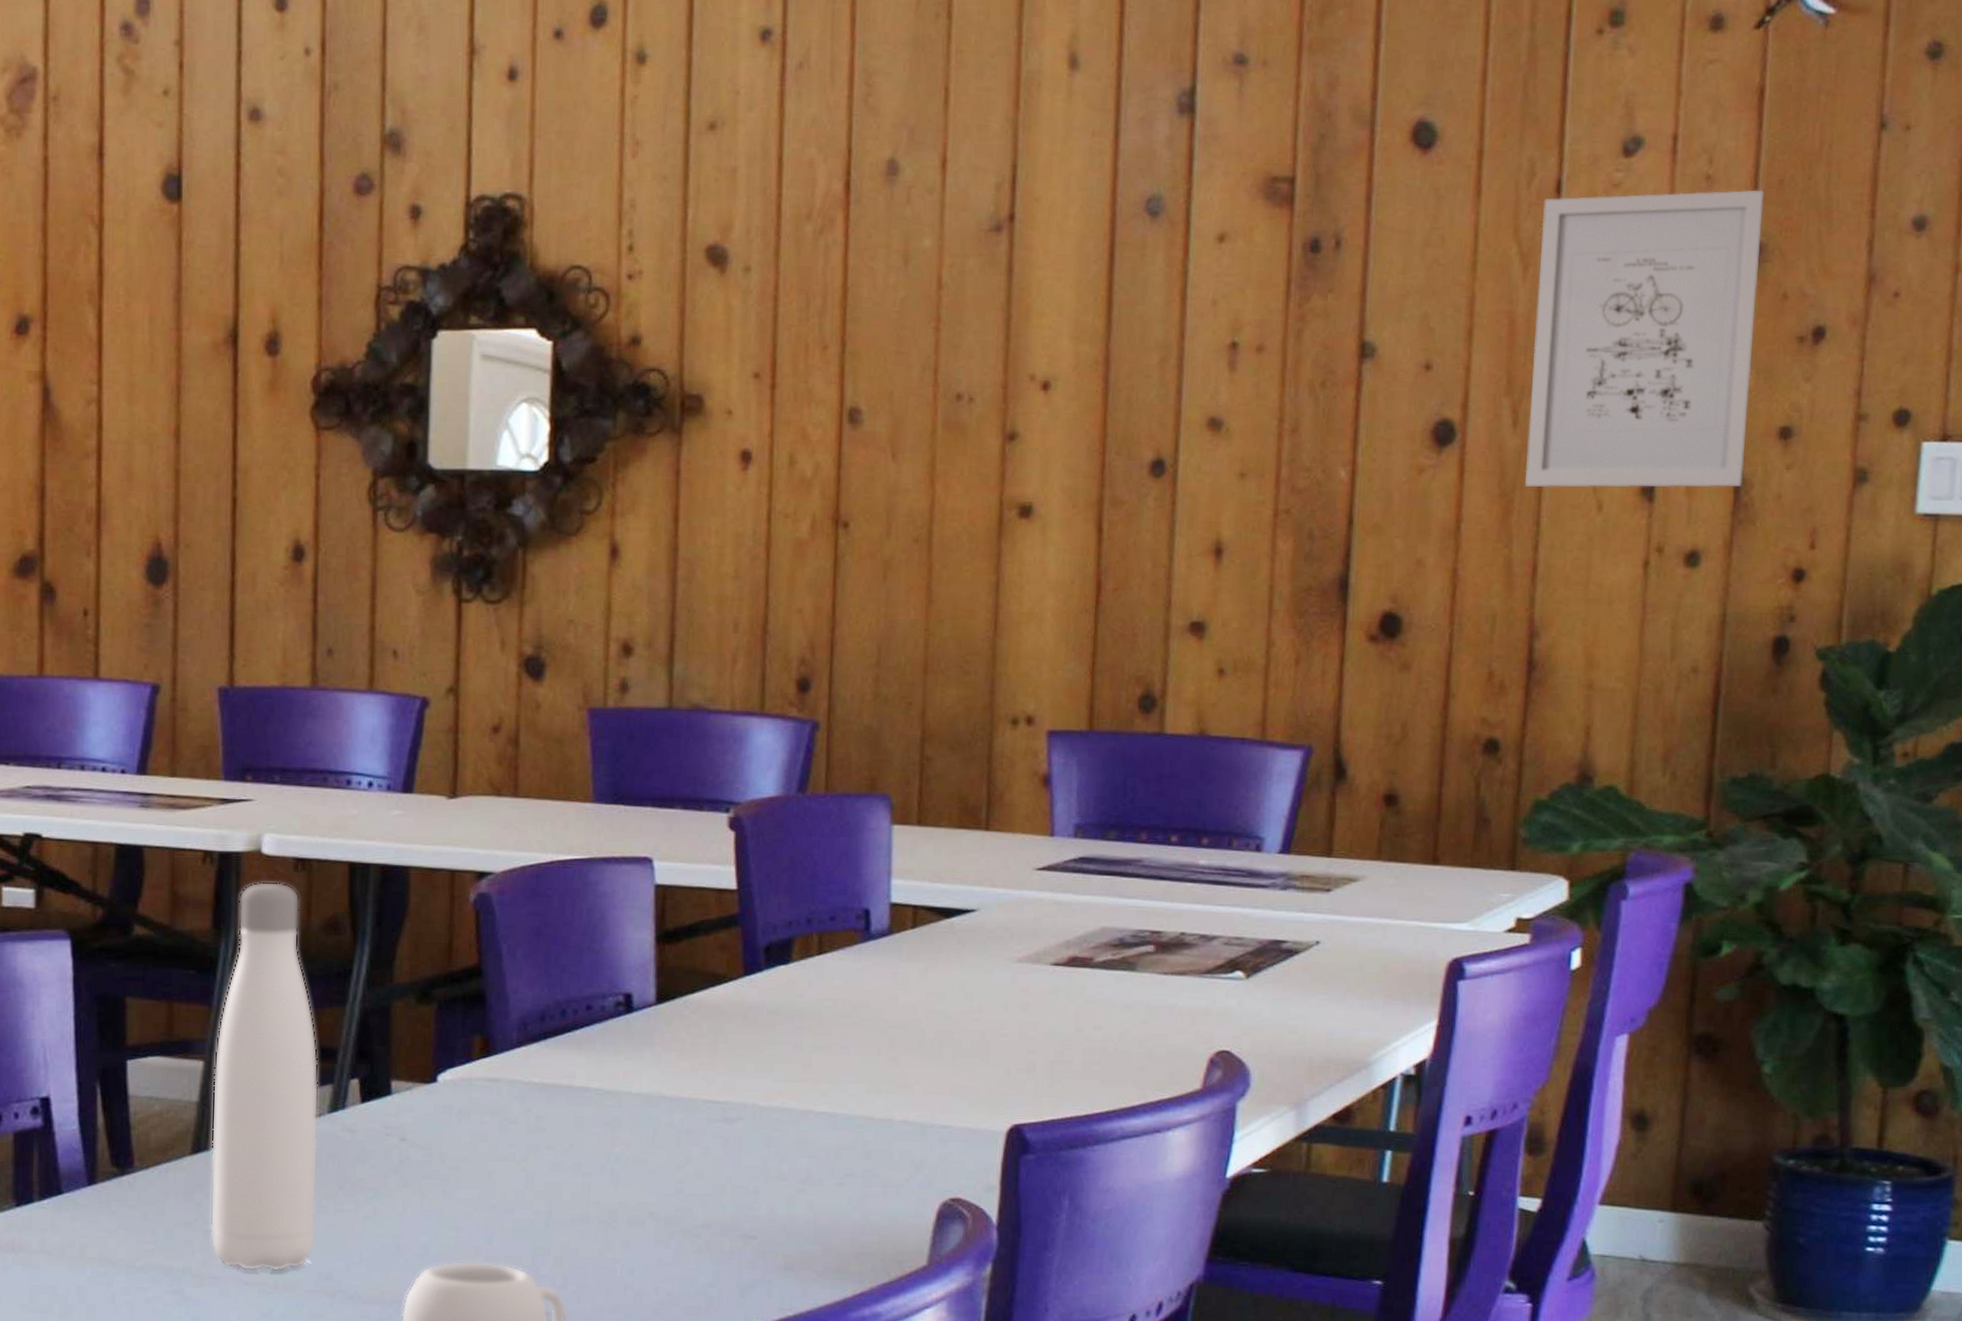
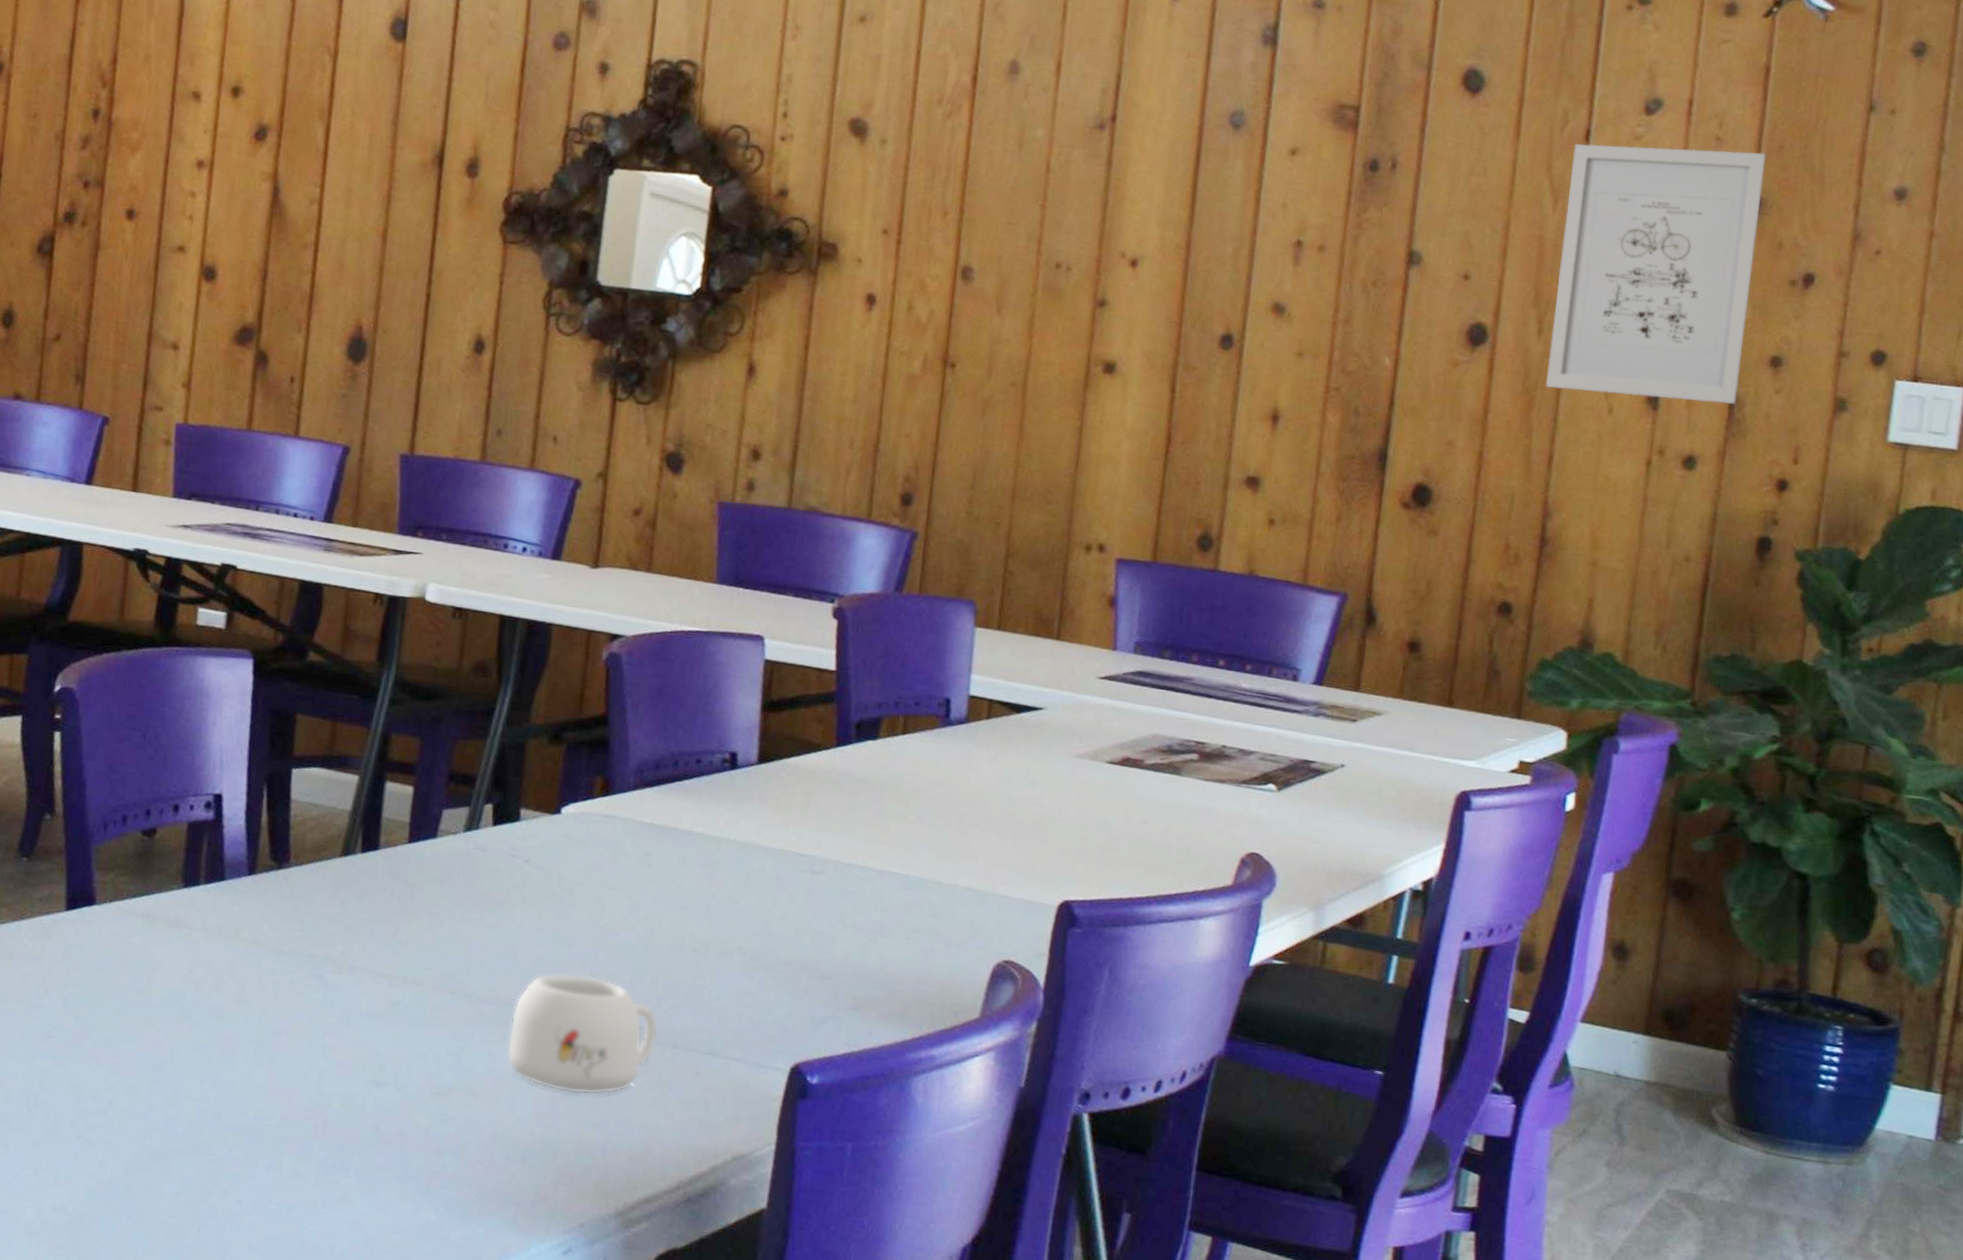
water bottle: present [210,881,319,1272] -> none [350,624,459,968]

